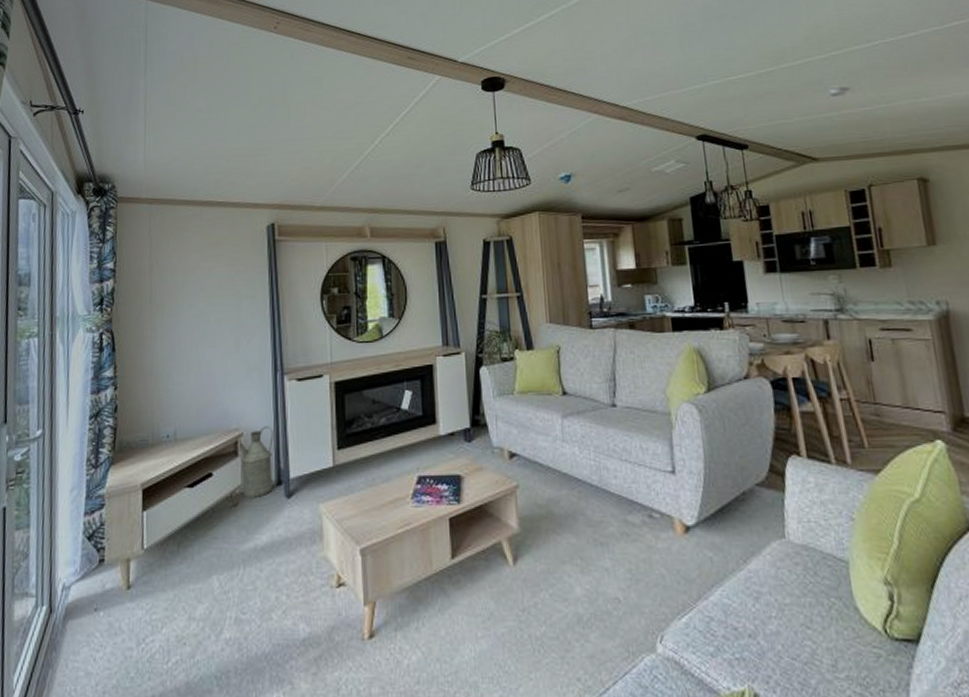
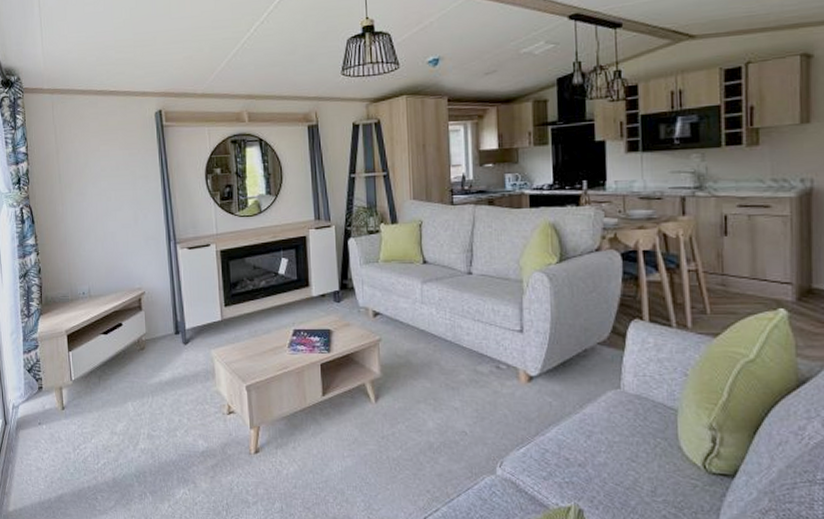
watering can: present [237,426,274,498] -> none [141,286,172,343]

